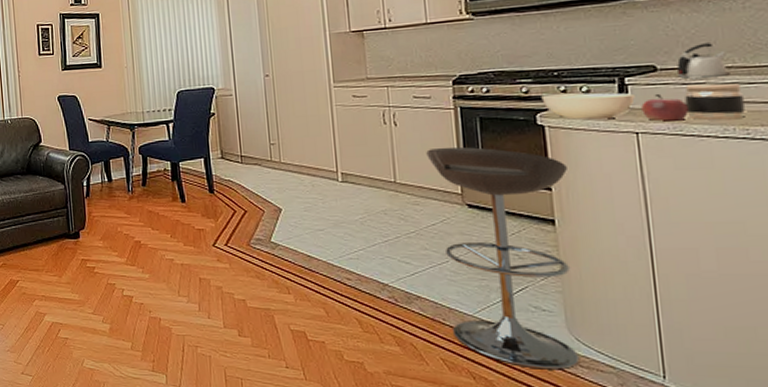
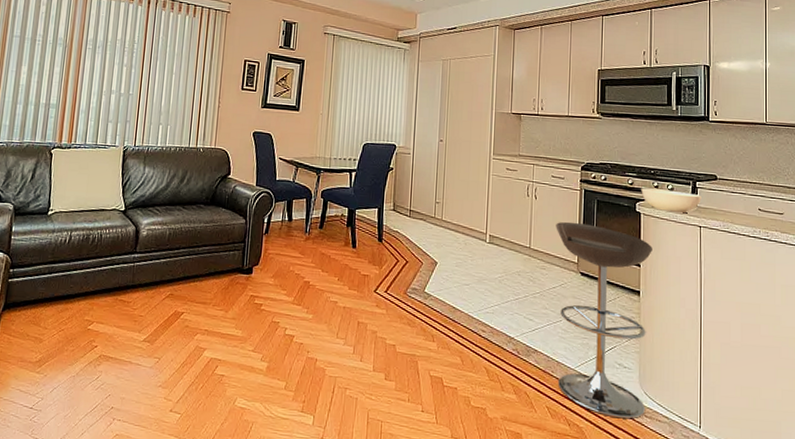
fruit: present [641,93,689,122] -> none [705,197,733,221]
kettle: present [677,43,728,80] -> none [730,163,759,190]
jar: present [684,82,745,120] -> none [732,193,767,224]

